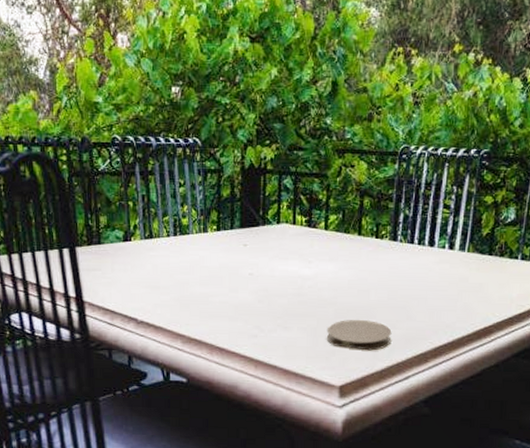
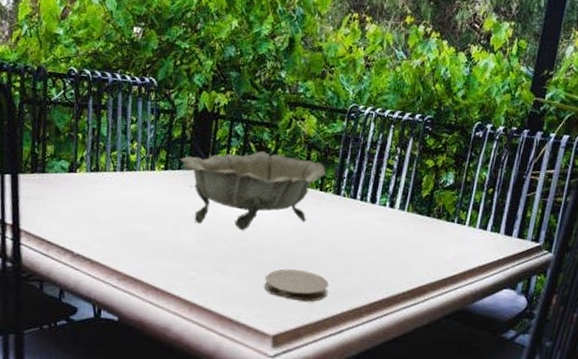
decorative bowl: none [232,203,380,286] -> present [180,151,326,231]

